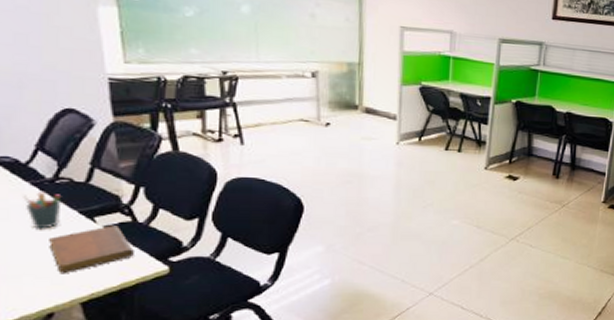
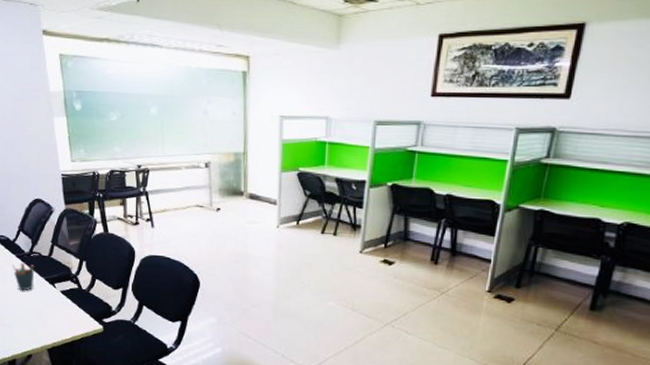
notebook: present [49,225,134,274] -> none [28,290,80,326]

